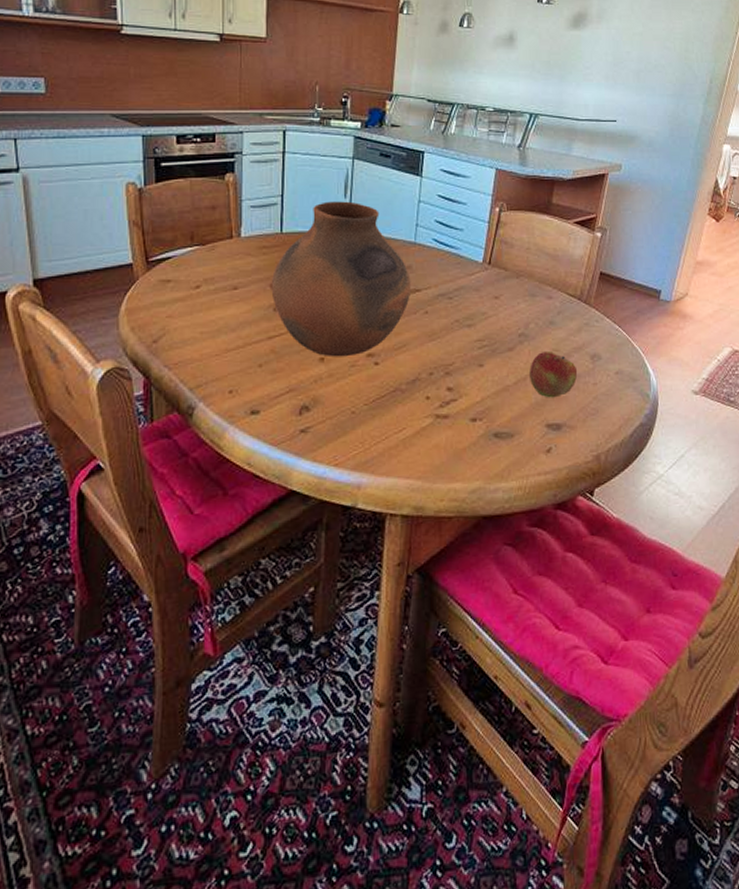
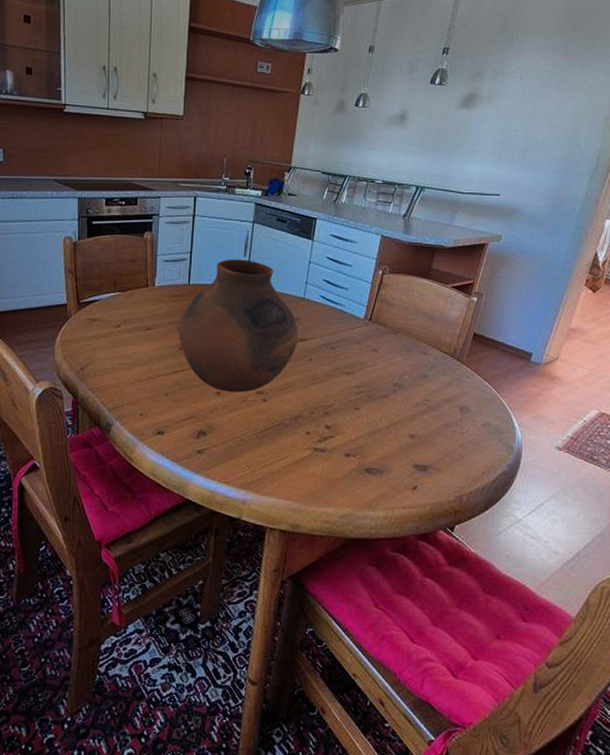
fruit: present [530,350,578,398] -> none [401,400,446,442]

